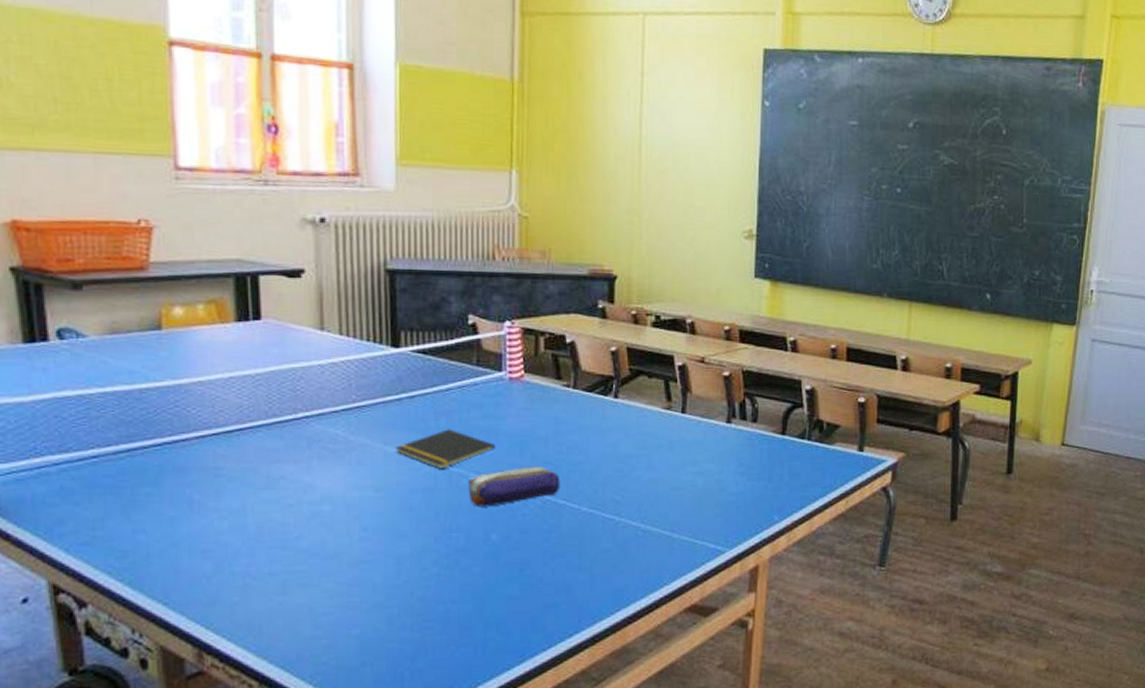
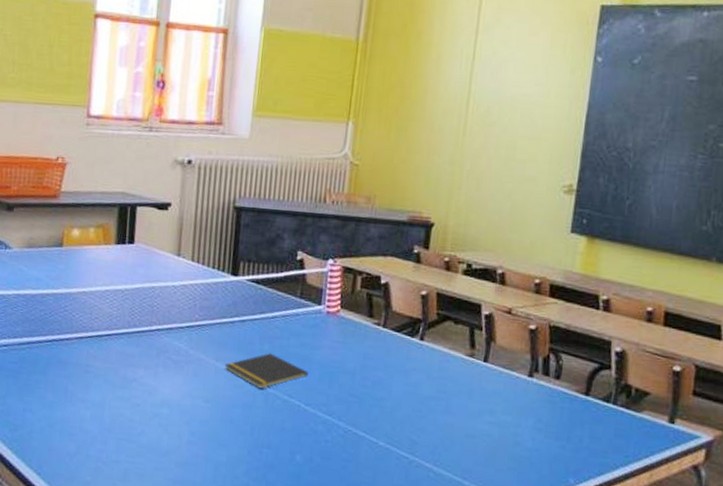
pencil case: present [468,466,561,507] -> none [281,396,363,430]

